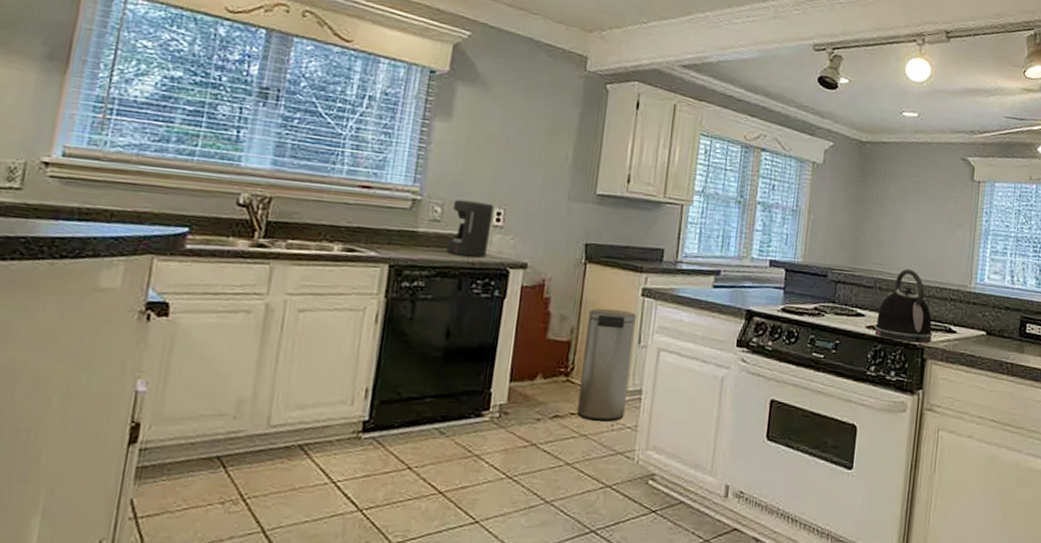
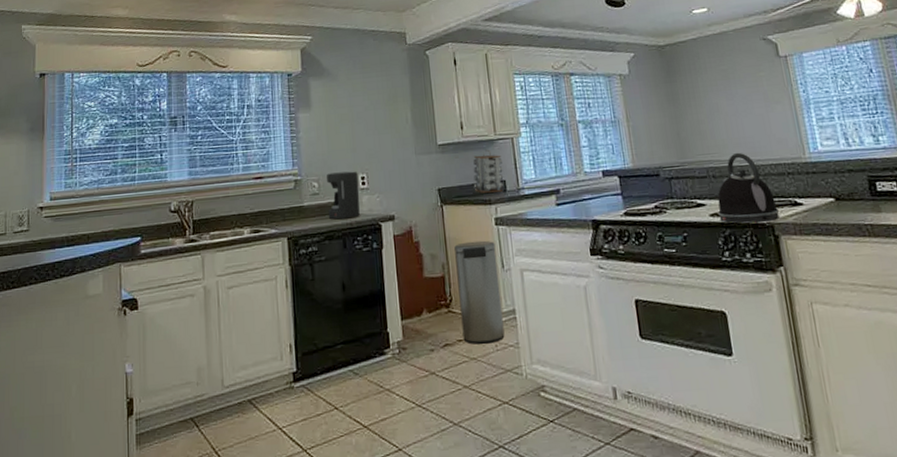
spice rack: none [626,211,666,262] -> present [473,149,504,194]

